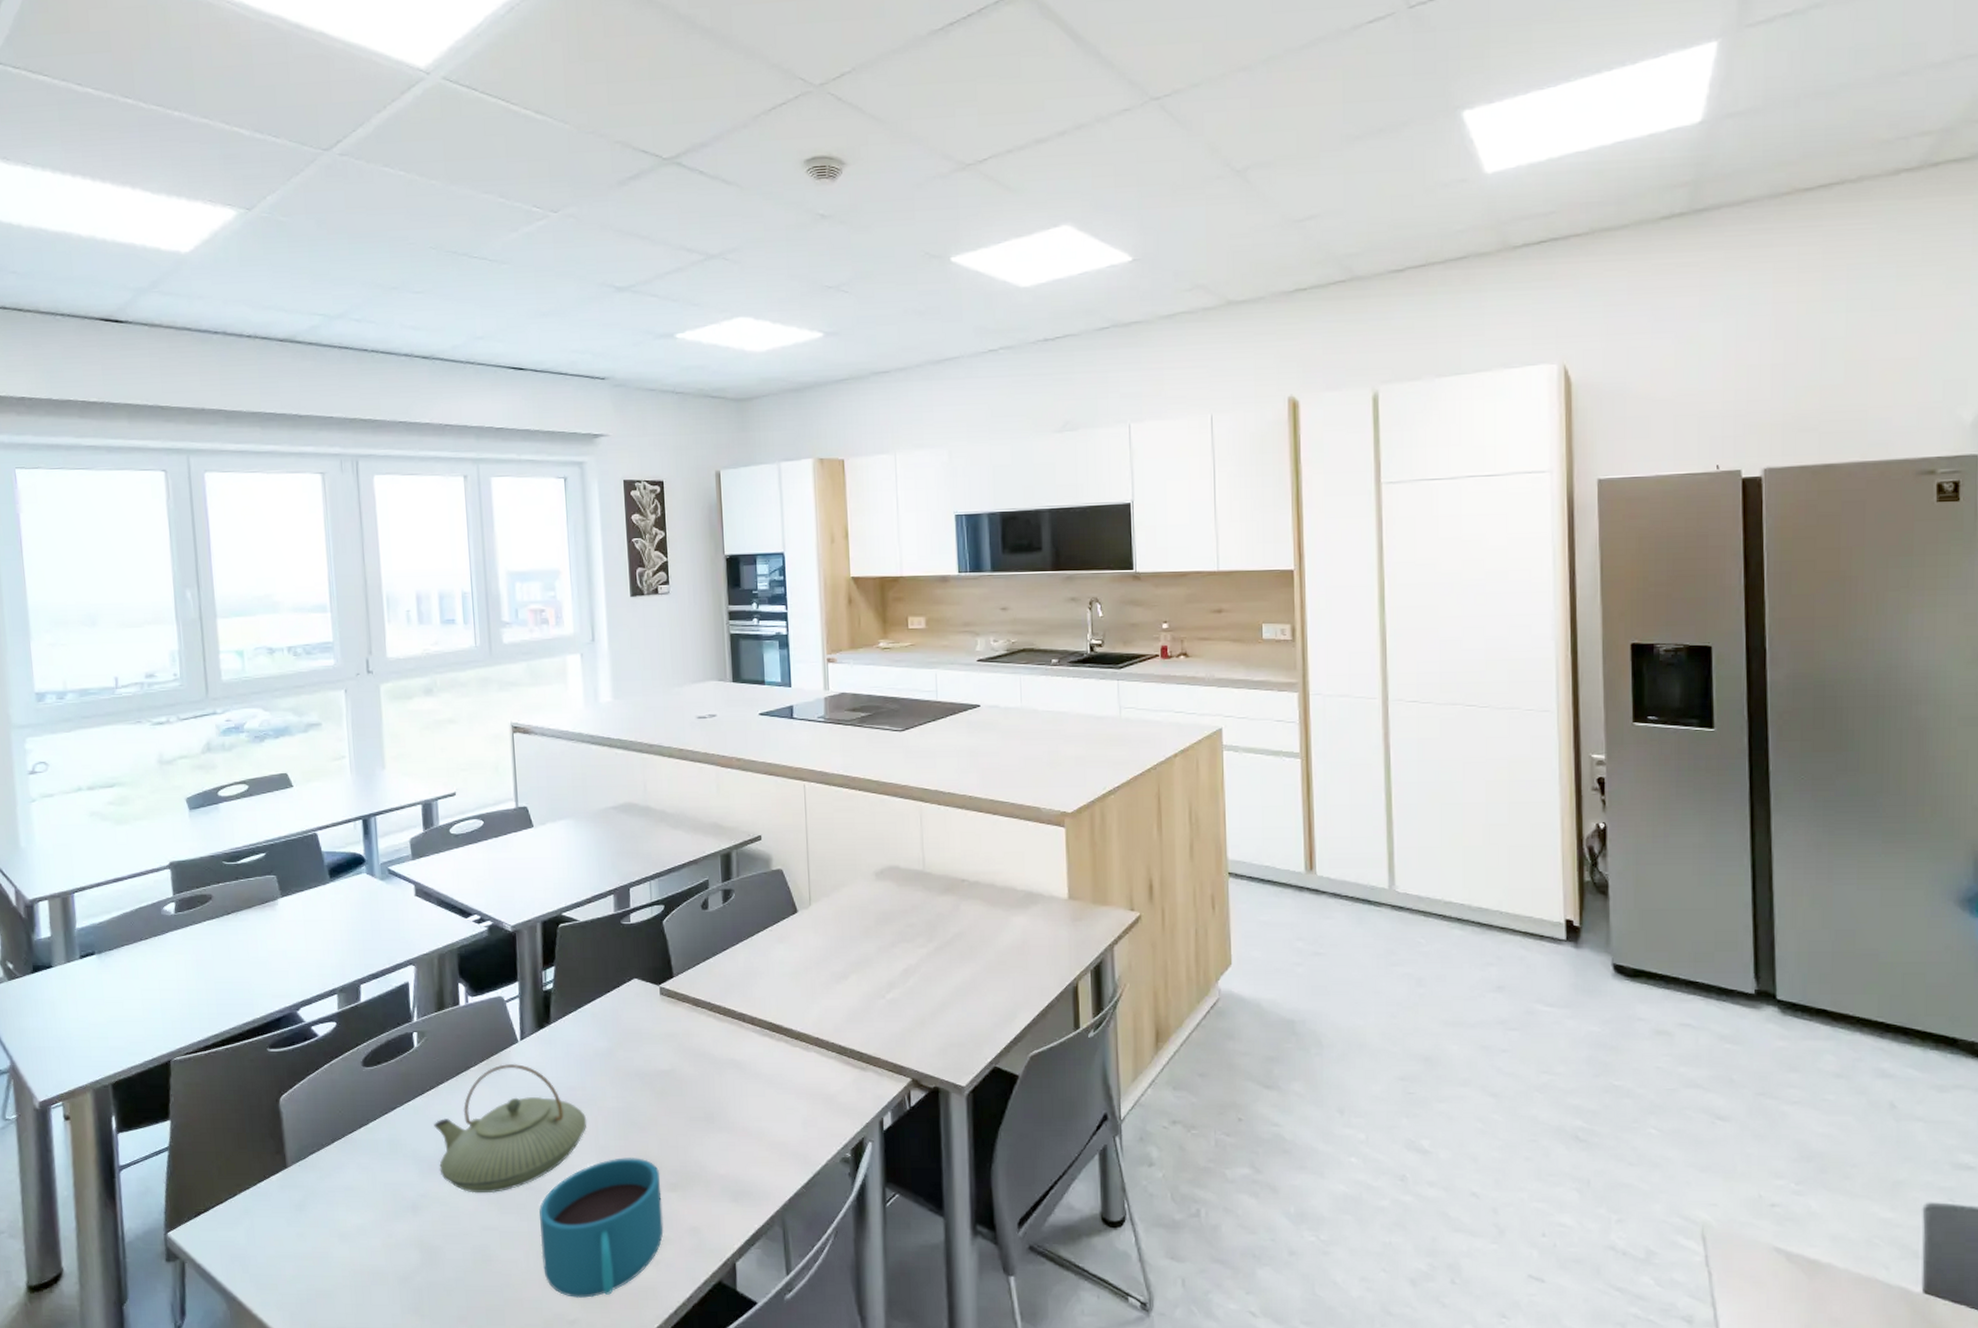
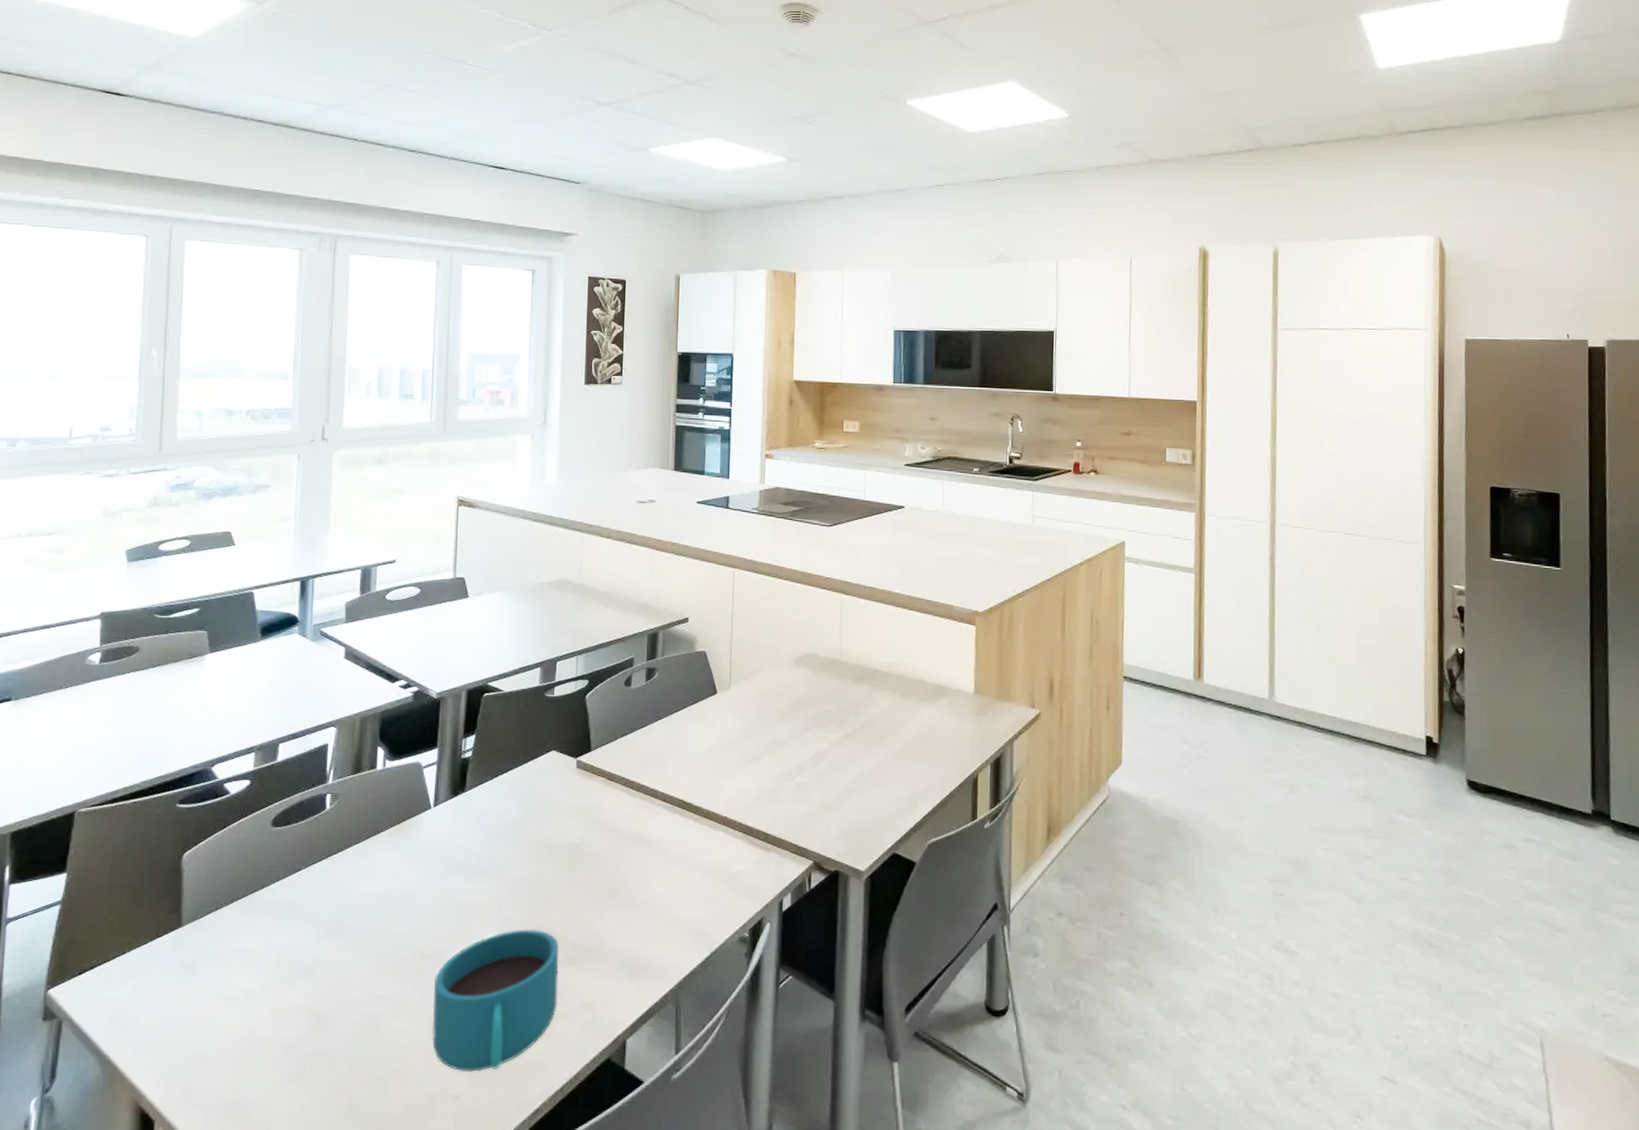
teapot: present [434,1063,588,1194] -> none [337,829,492,961]

